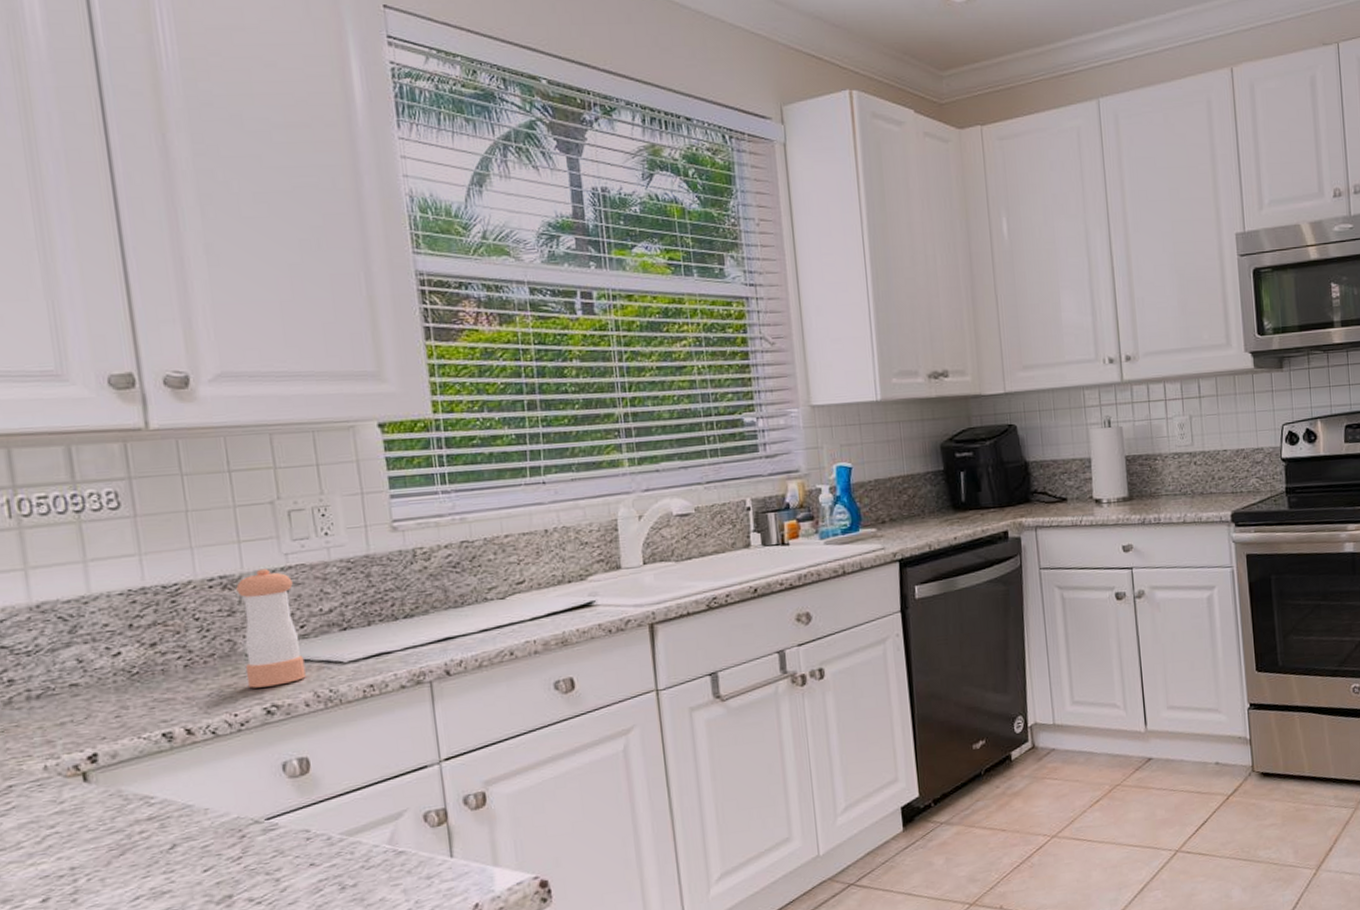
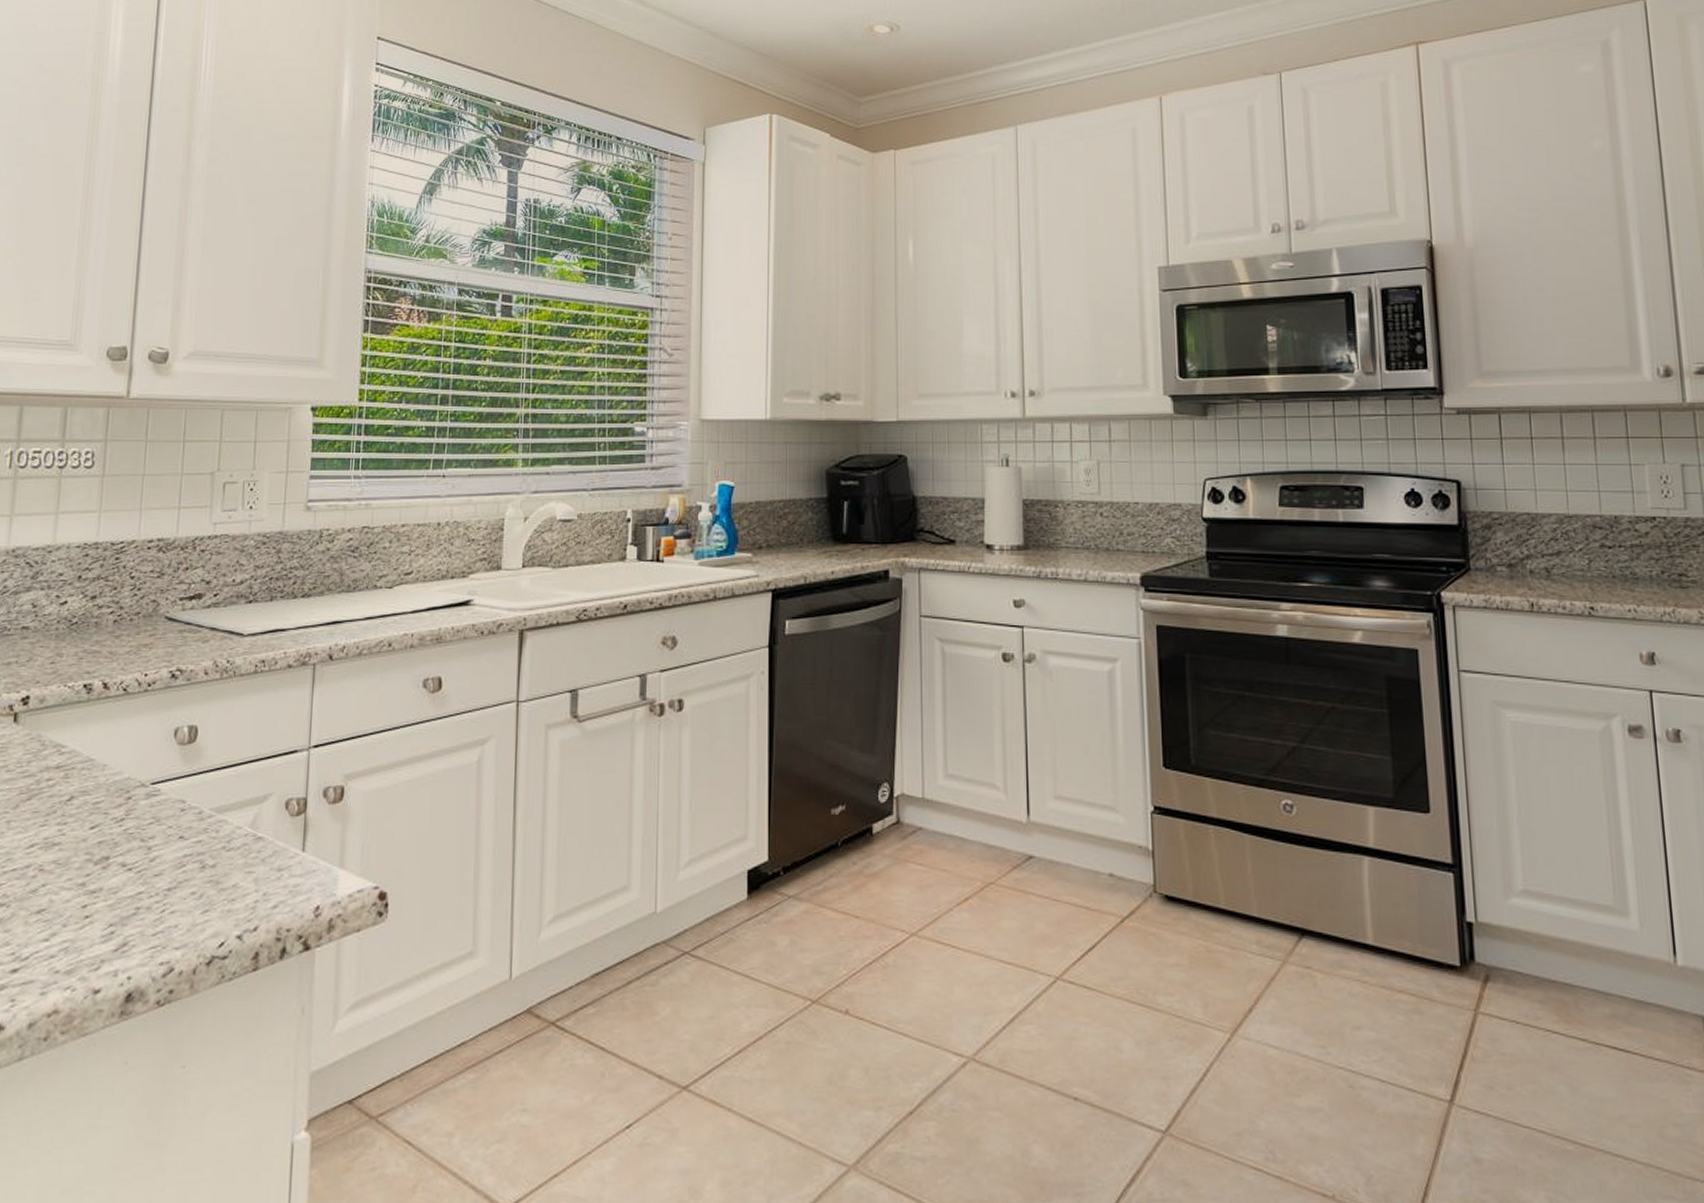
pepper shaker: present [236,568,306,688] -> none [162,535,215,651]

